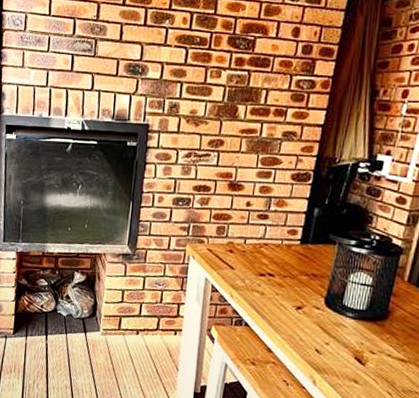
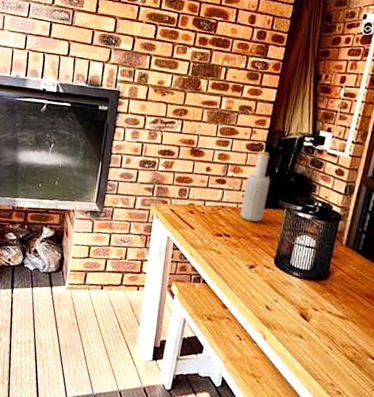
bottle: none [285,181,319,260] -> present [240,151,270,222]

